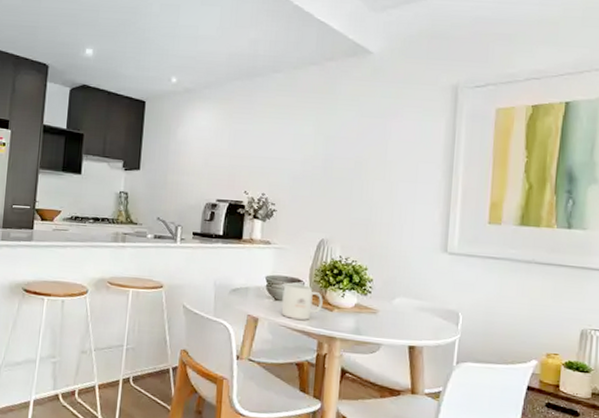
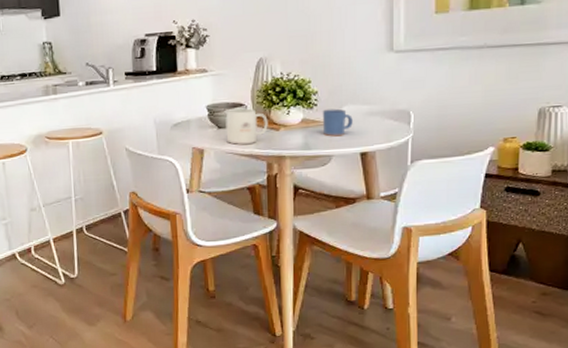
mug: none [375,298,404,327] -> present [322,108,353,137]

